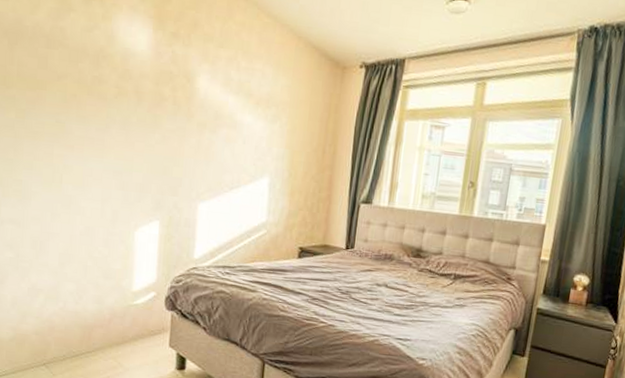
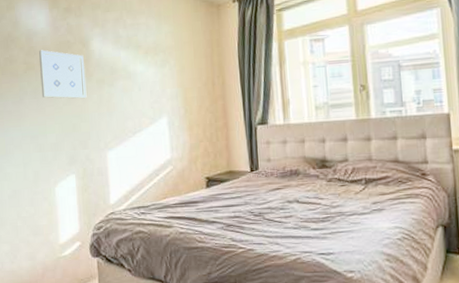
wall art: none [132,75,186,141] -> present [39,50,87,99]

